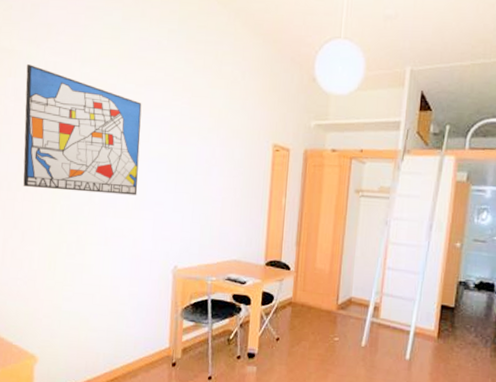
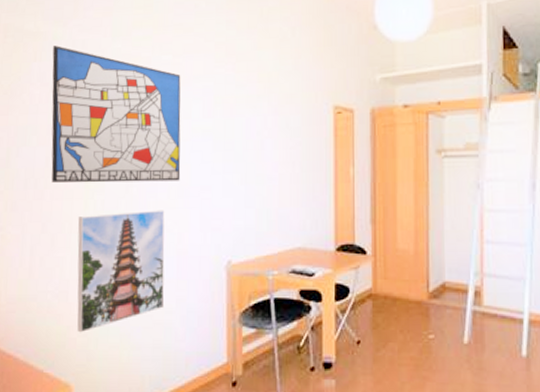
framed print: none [43,217,122,315] -> present [77,210,165,333]

